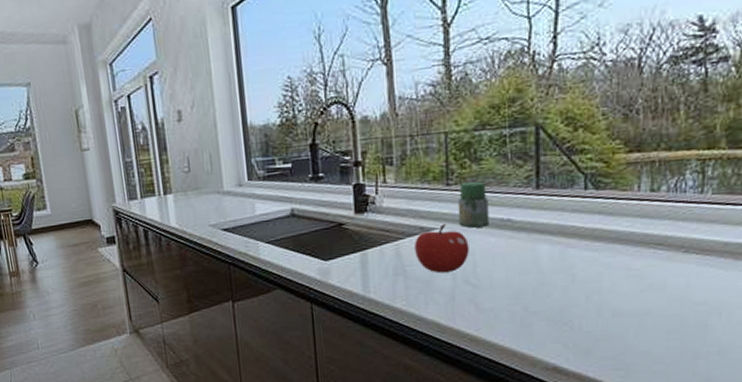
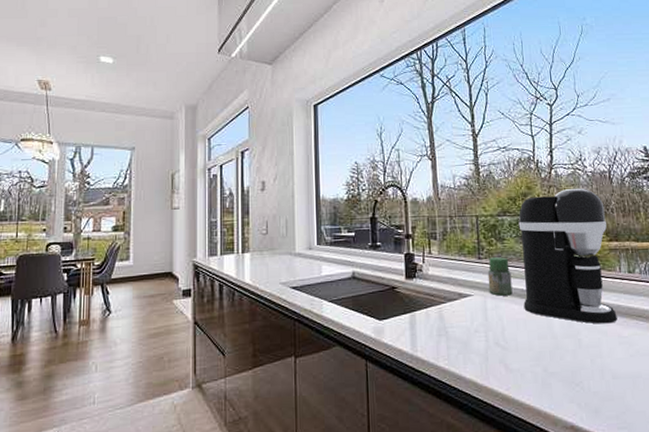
fruit: present [415,224,469,273] -> none [454,292,498,335]
coffee maker: none [502,84,627,256] -> present [518,188,617,324]

